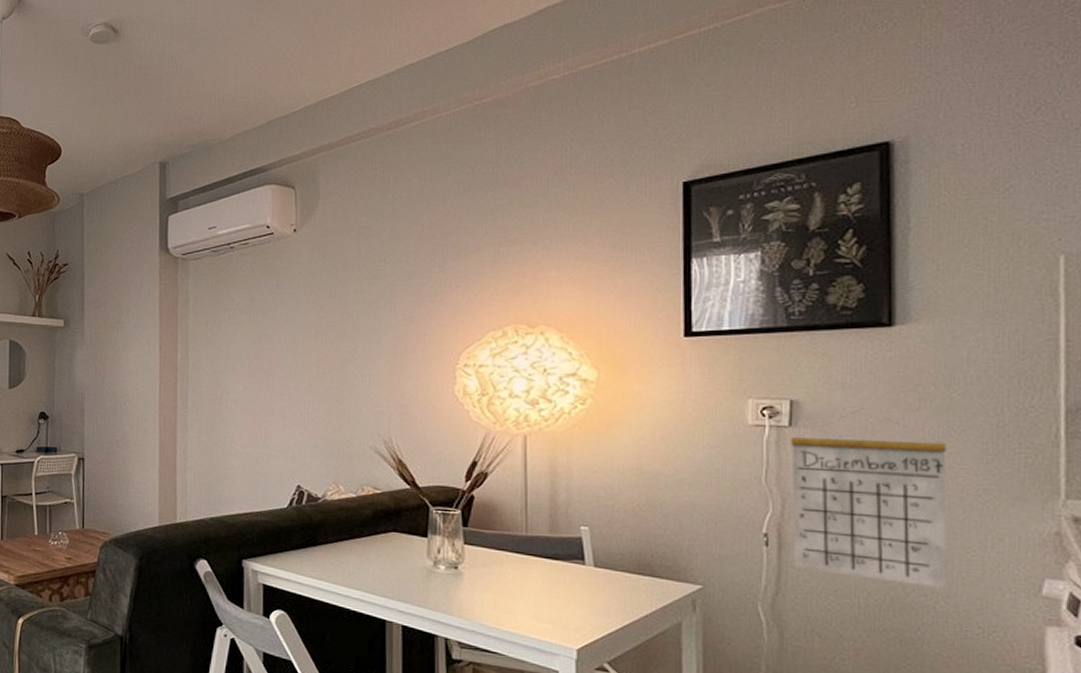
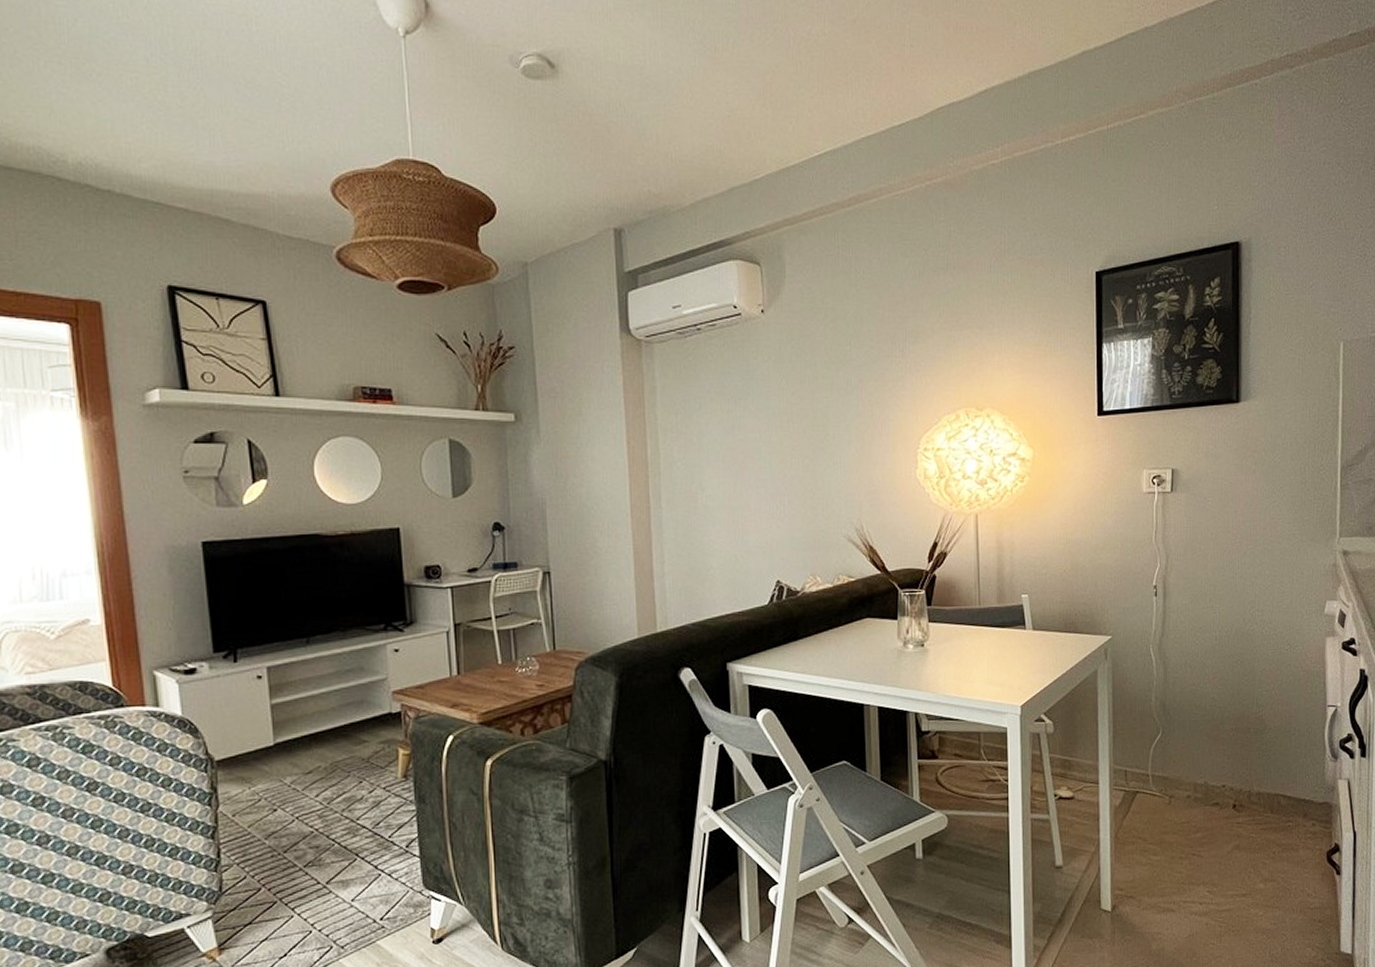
calendar: present [791,408,947,590] -> none [1172,473,1272,618]

